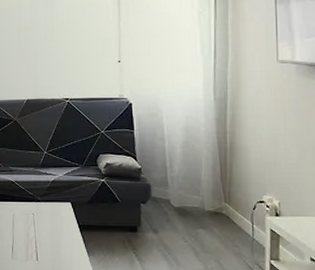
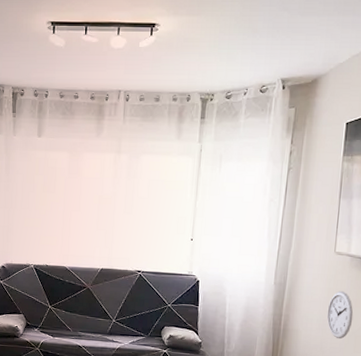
wall clock: none [277,101,308,154] -> present [327,291,354,340]

